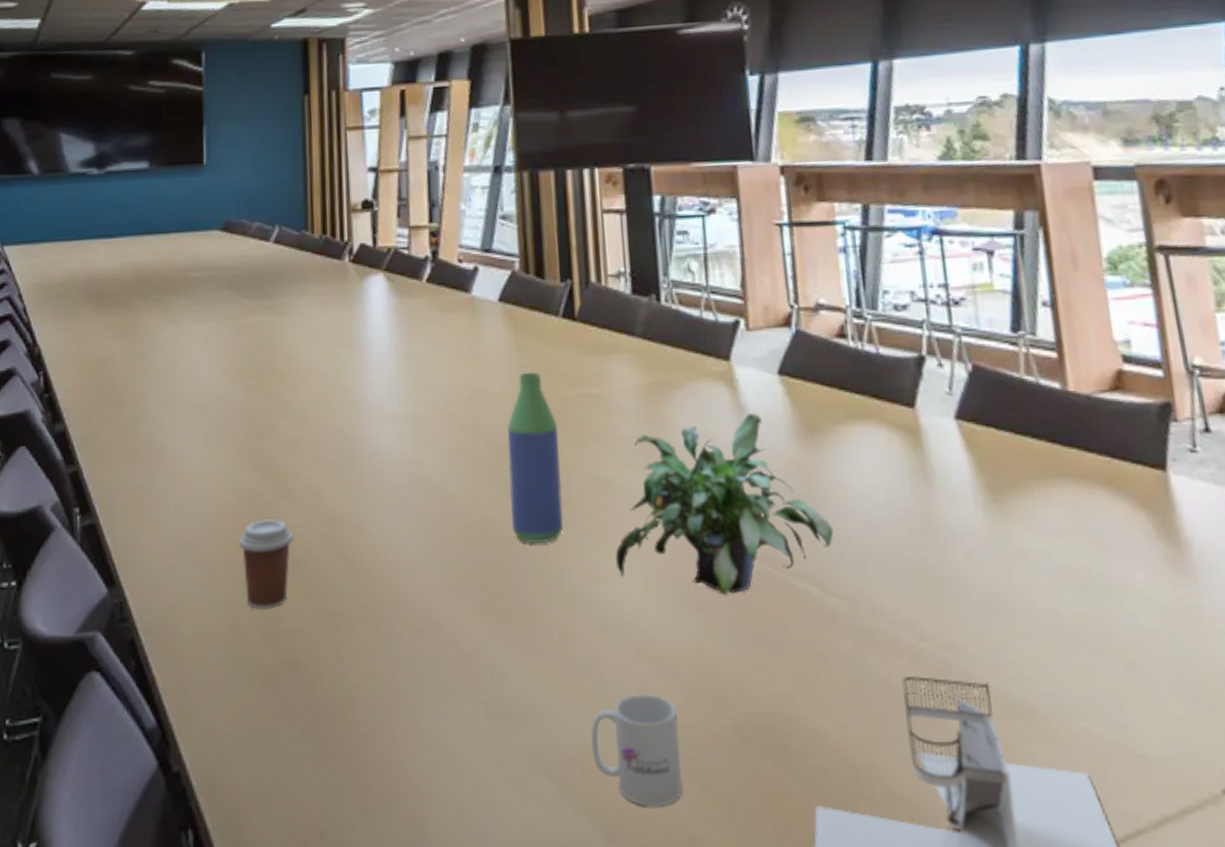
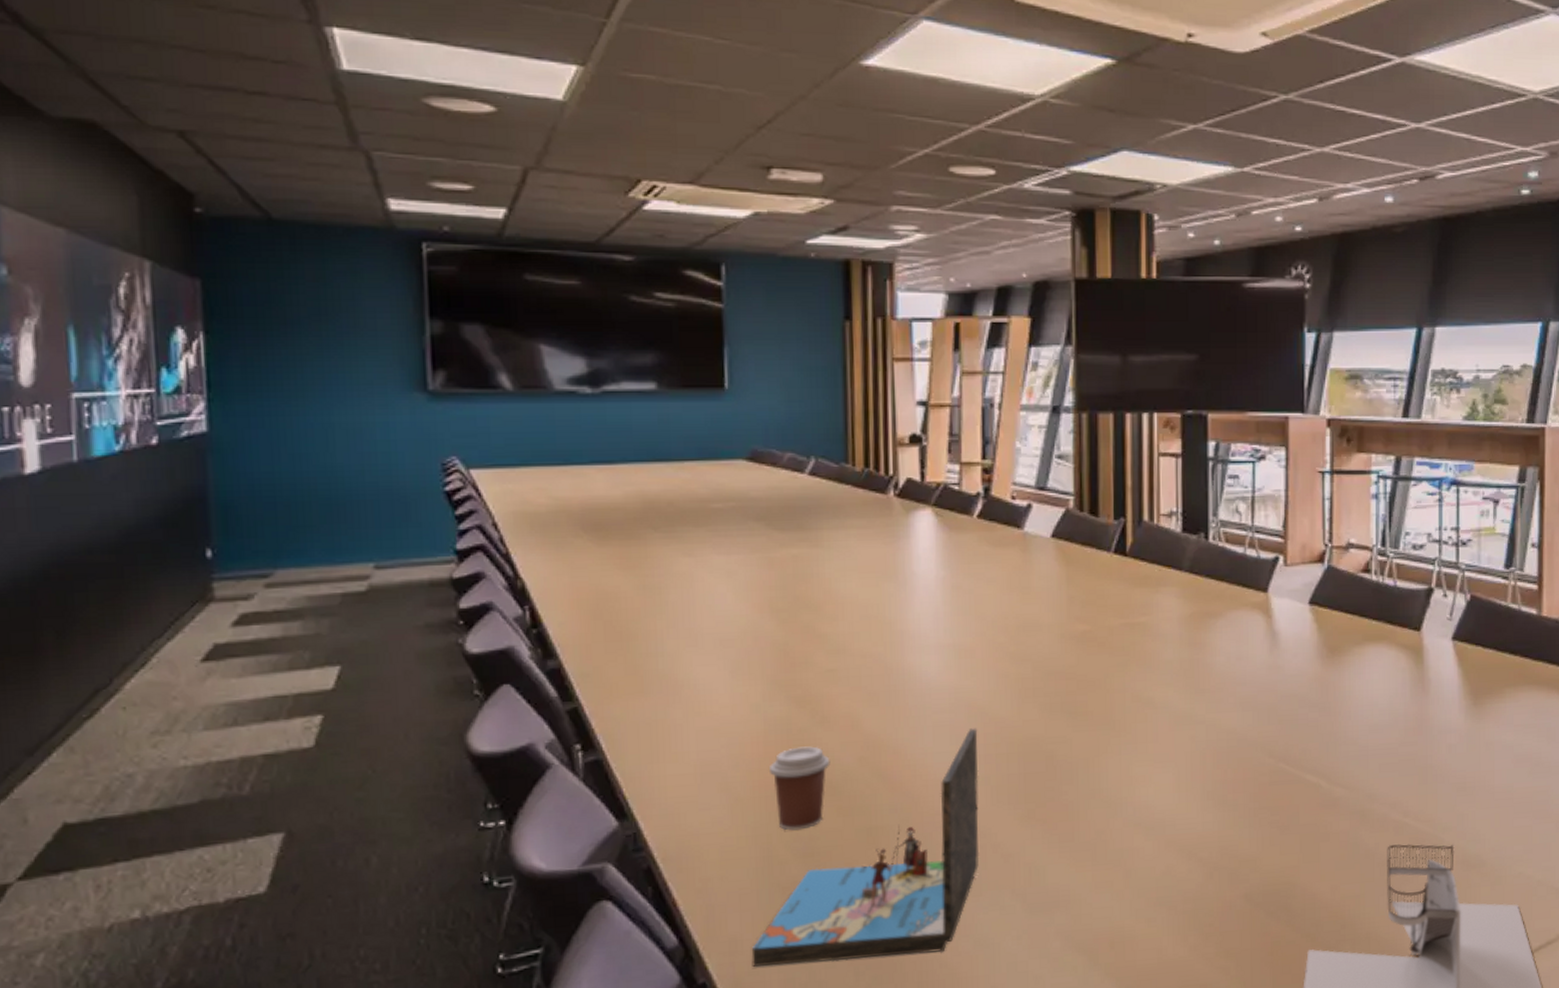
book: none [221,507,440,761] -> present [751,728,980,967]
bottle: present [506,371,564,544] -> none [1054,603,1106,757]
mug: present [590,693,682,807] -> none [1119,875,1199,966]
potted plant: present [616,412,834,595] -> none [1152,637,1344,791]

